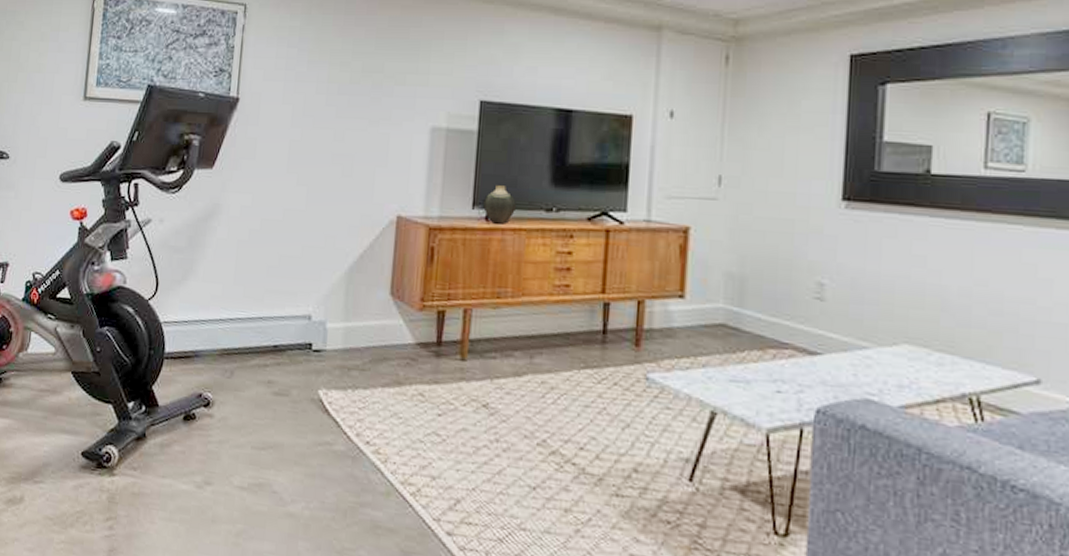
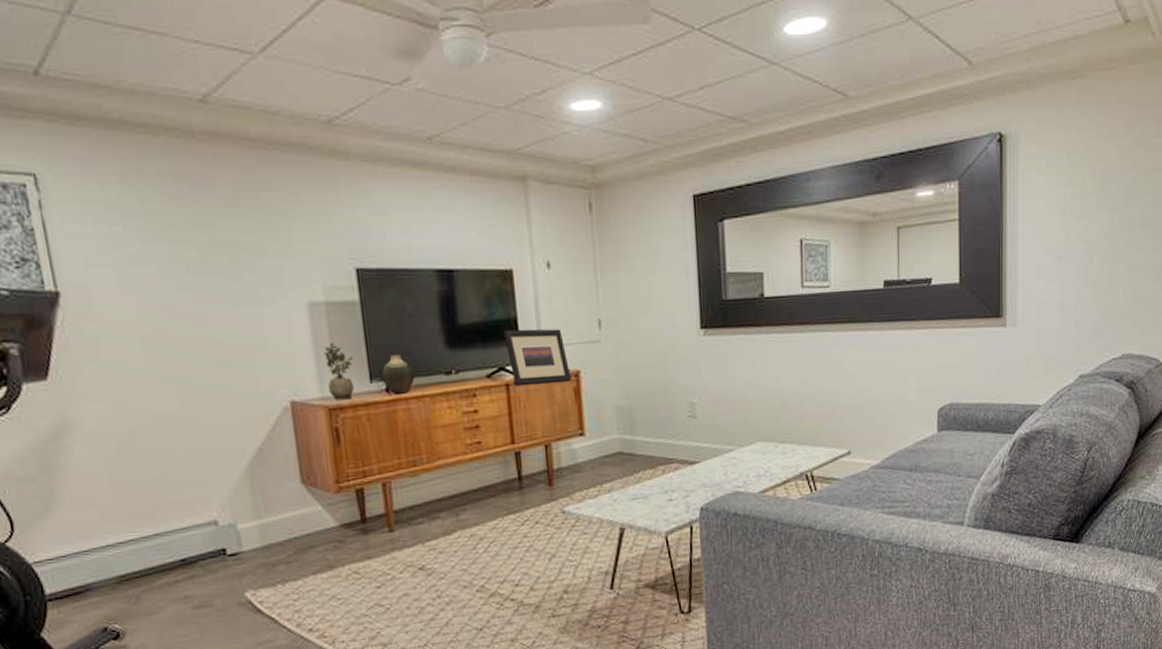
potted plant: none [433,167,461,222] -> present [323,343,354,401]
picture frame: none [612,175,679,237] -> present [504,329,572,385]

